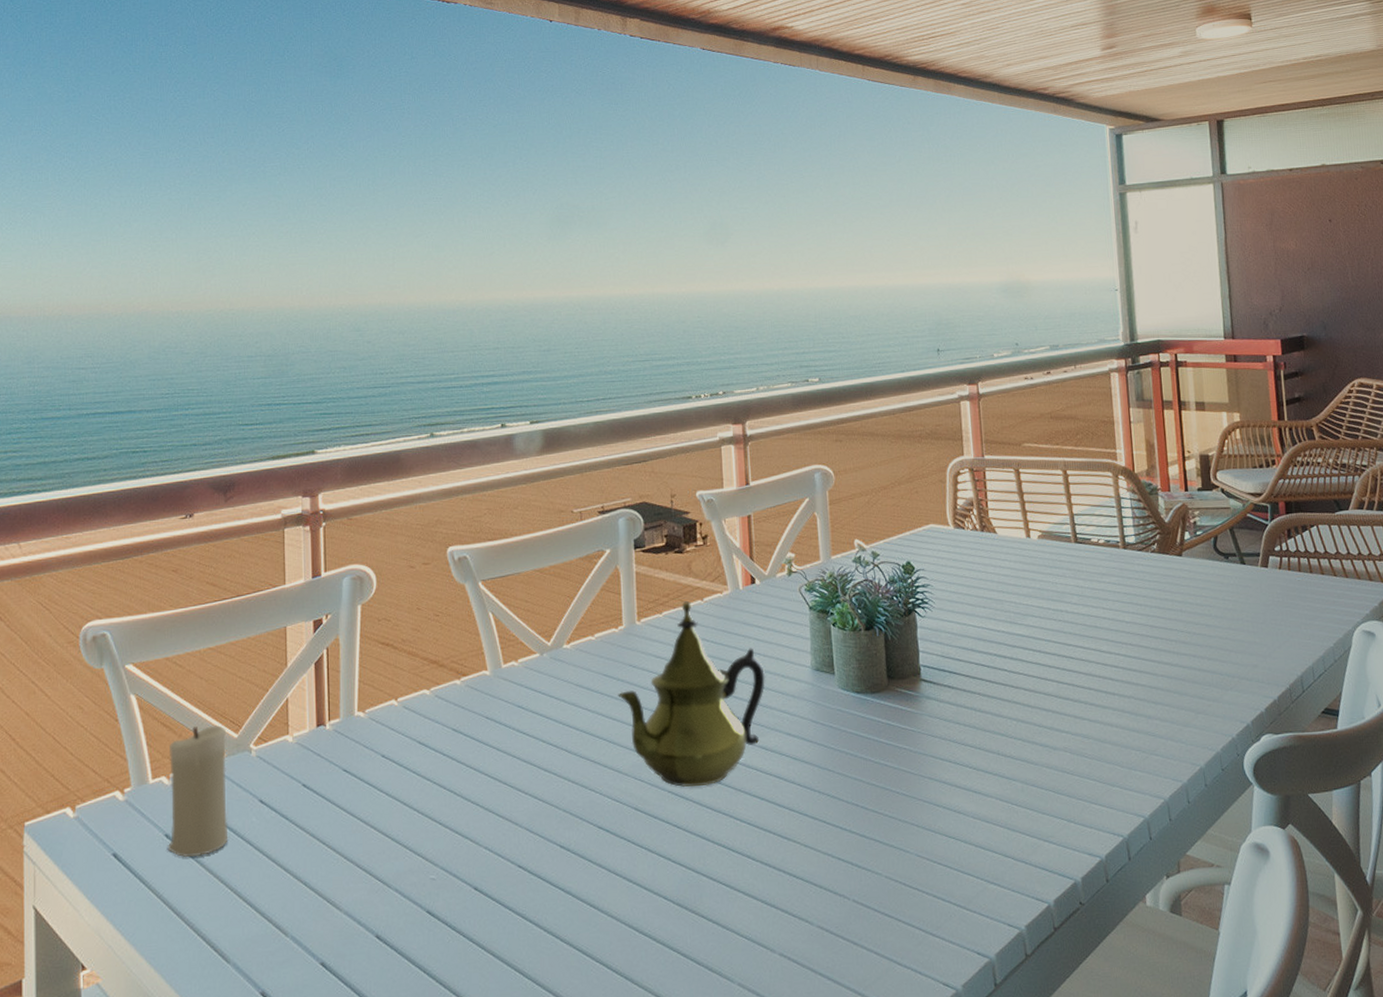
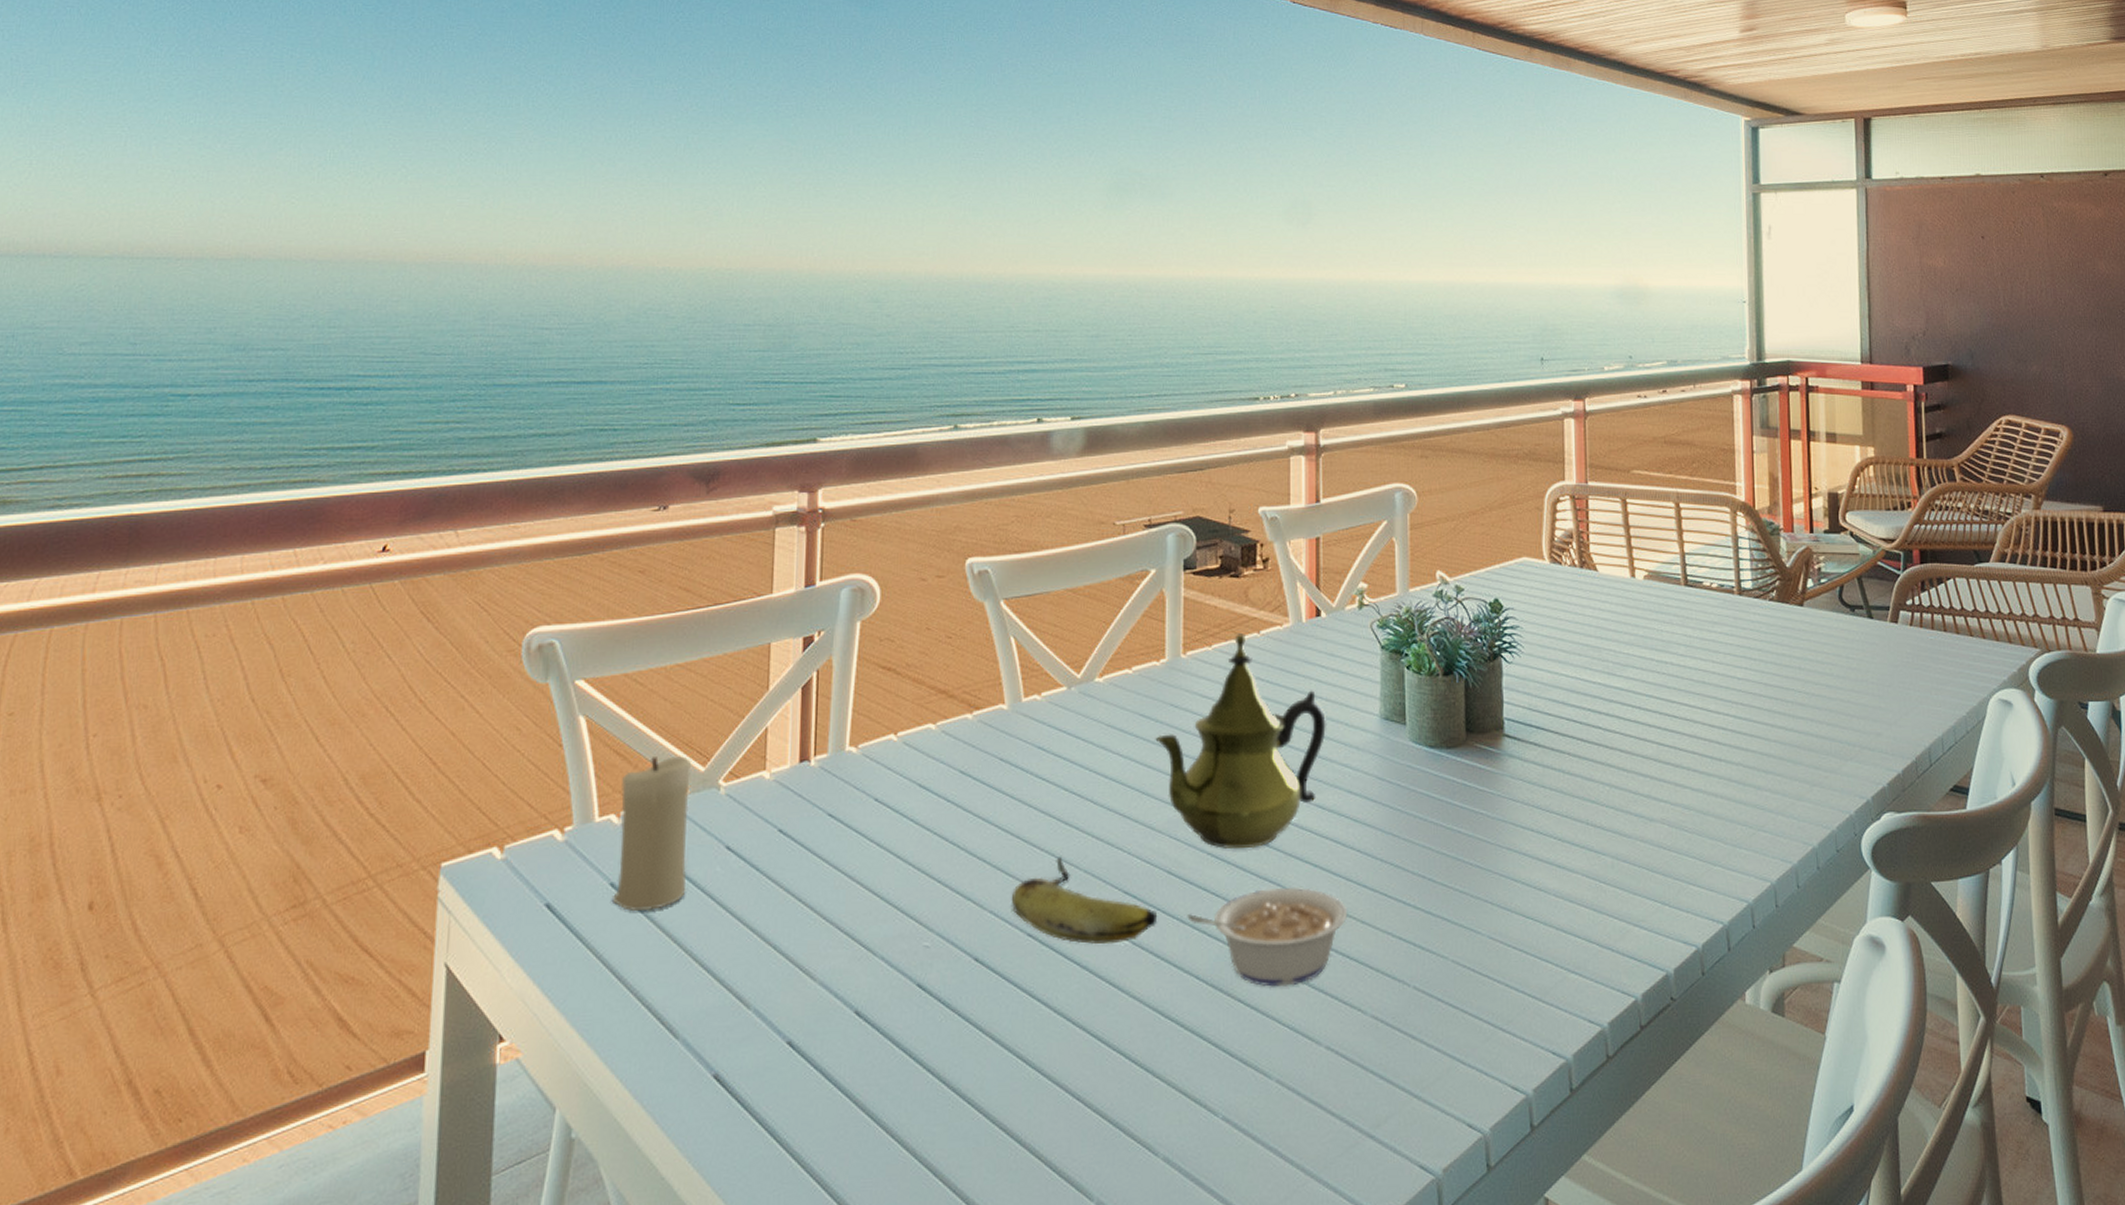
fruit: none [503,799,629,872] -> present [1012,856,1158,944]
legume: none [653,817,792,904] -> present [1187,886,1347,987]

